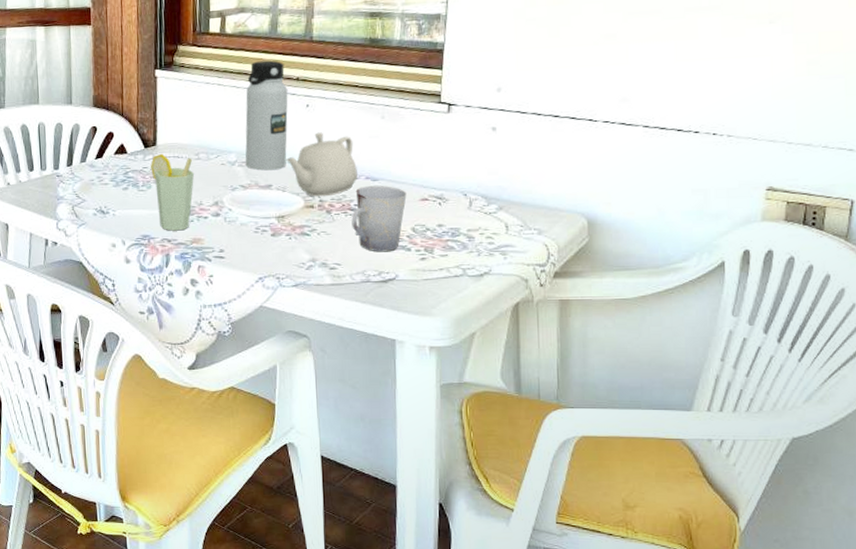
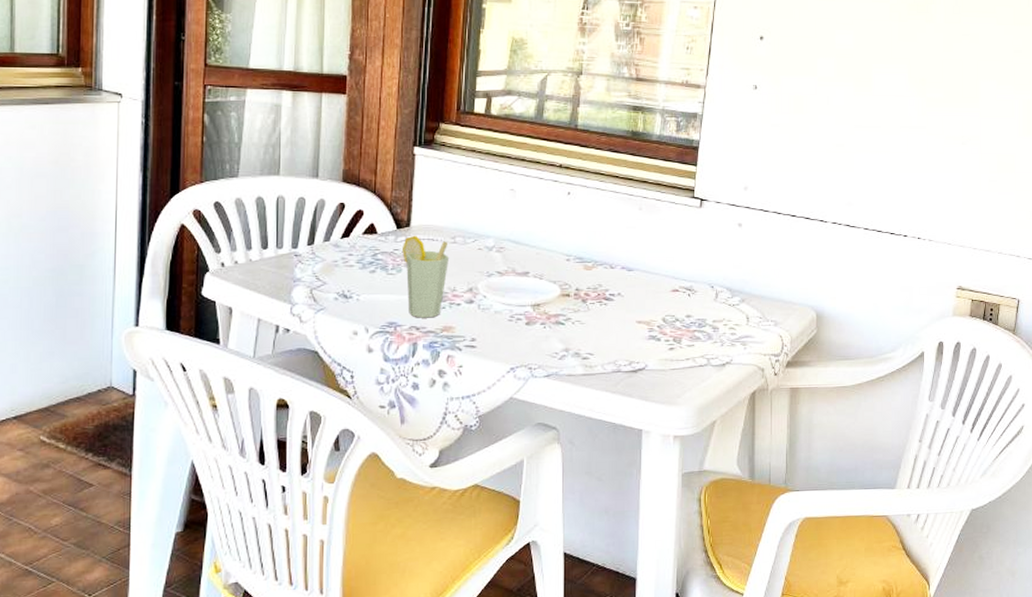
water bottle: present [245,60,288,171] -> none [503,145,550,257]
teapot: present [286,132,357,197] -> none [545,220,614,286]
cup: present [351,185,407,252] -> none [606,275,659,342]

